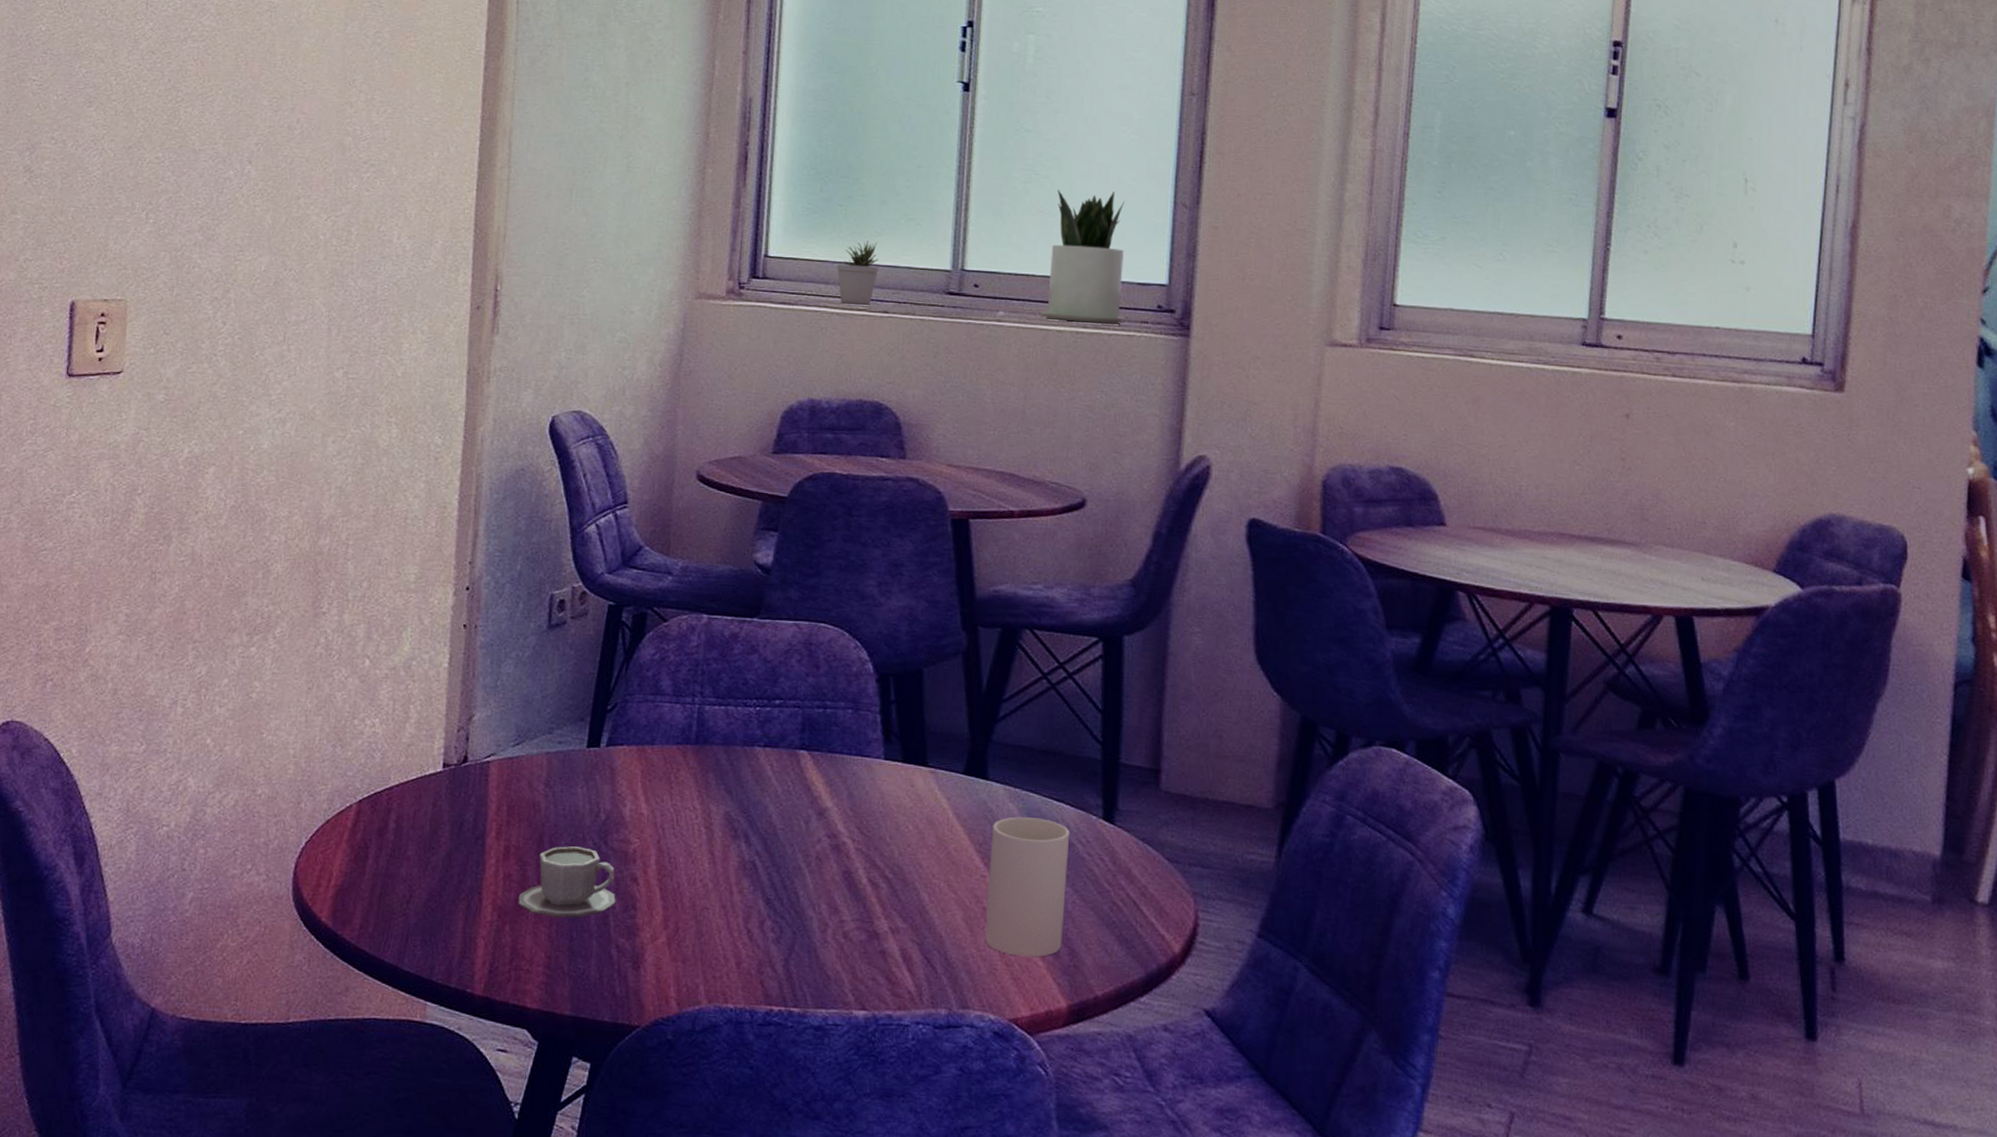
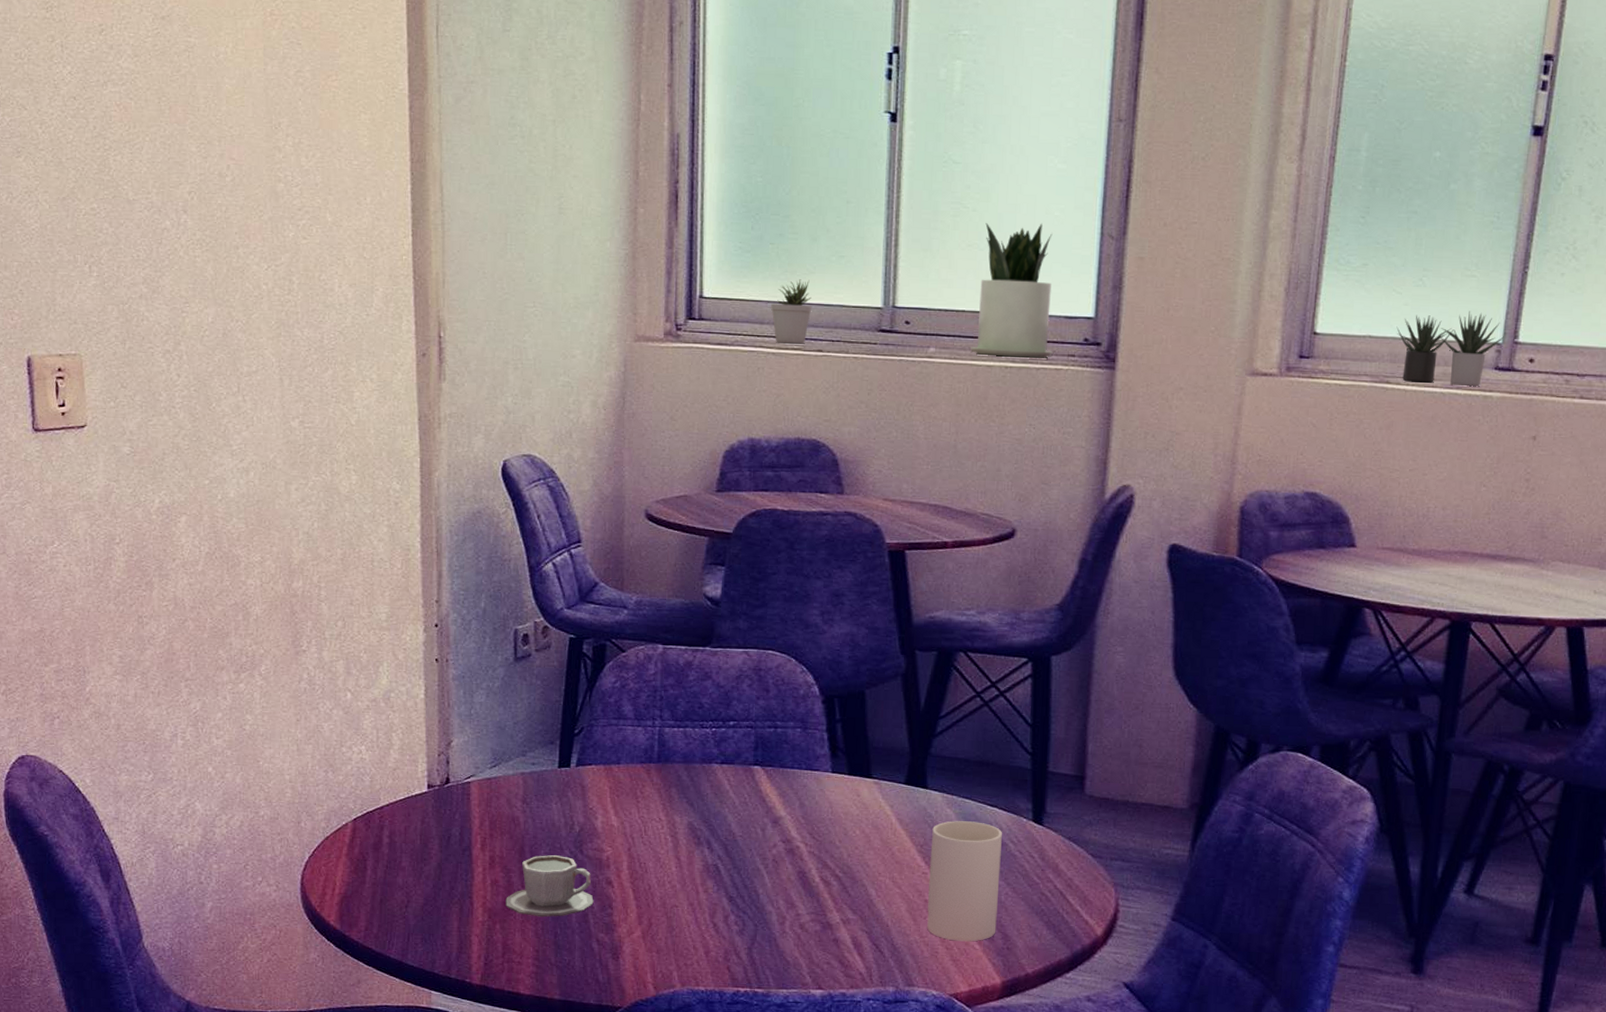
succulent plant: none [1478,286,1589,362] -> present [1396,311,1504,386]

